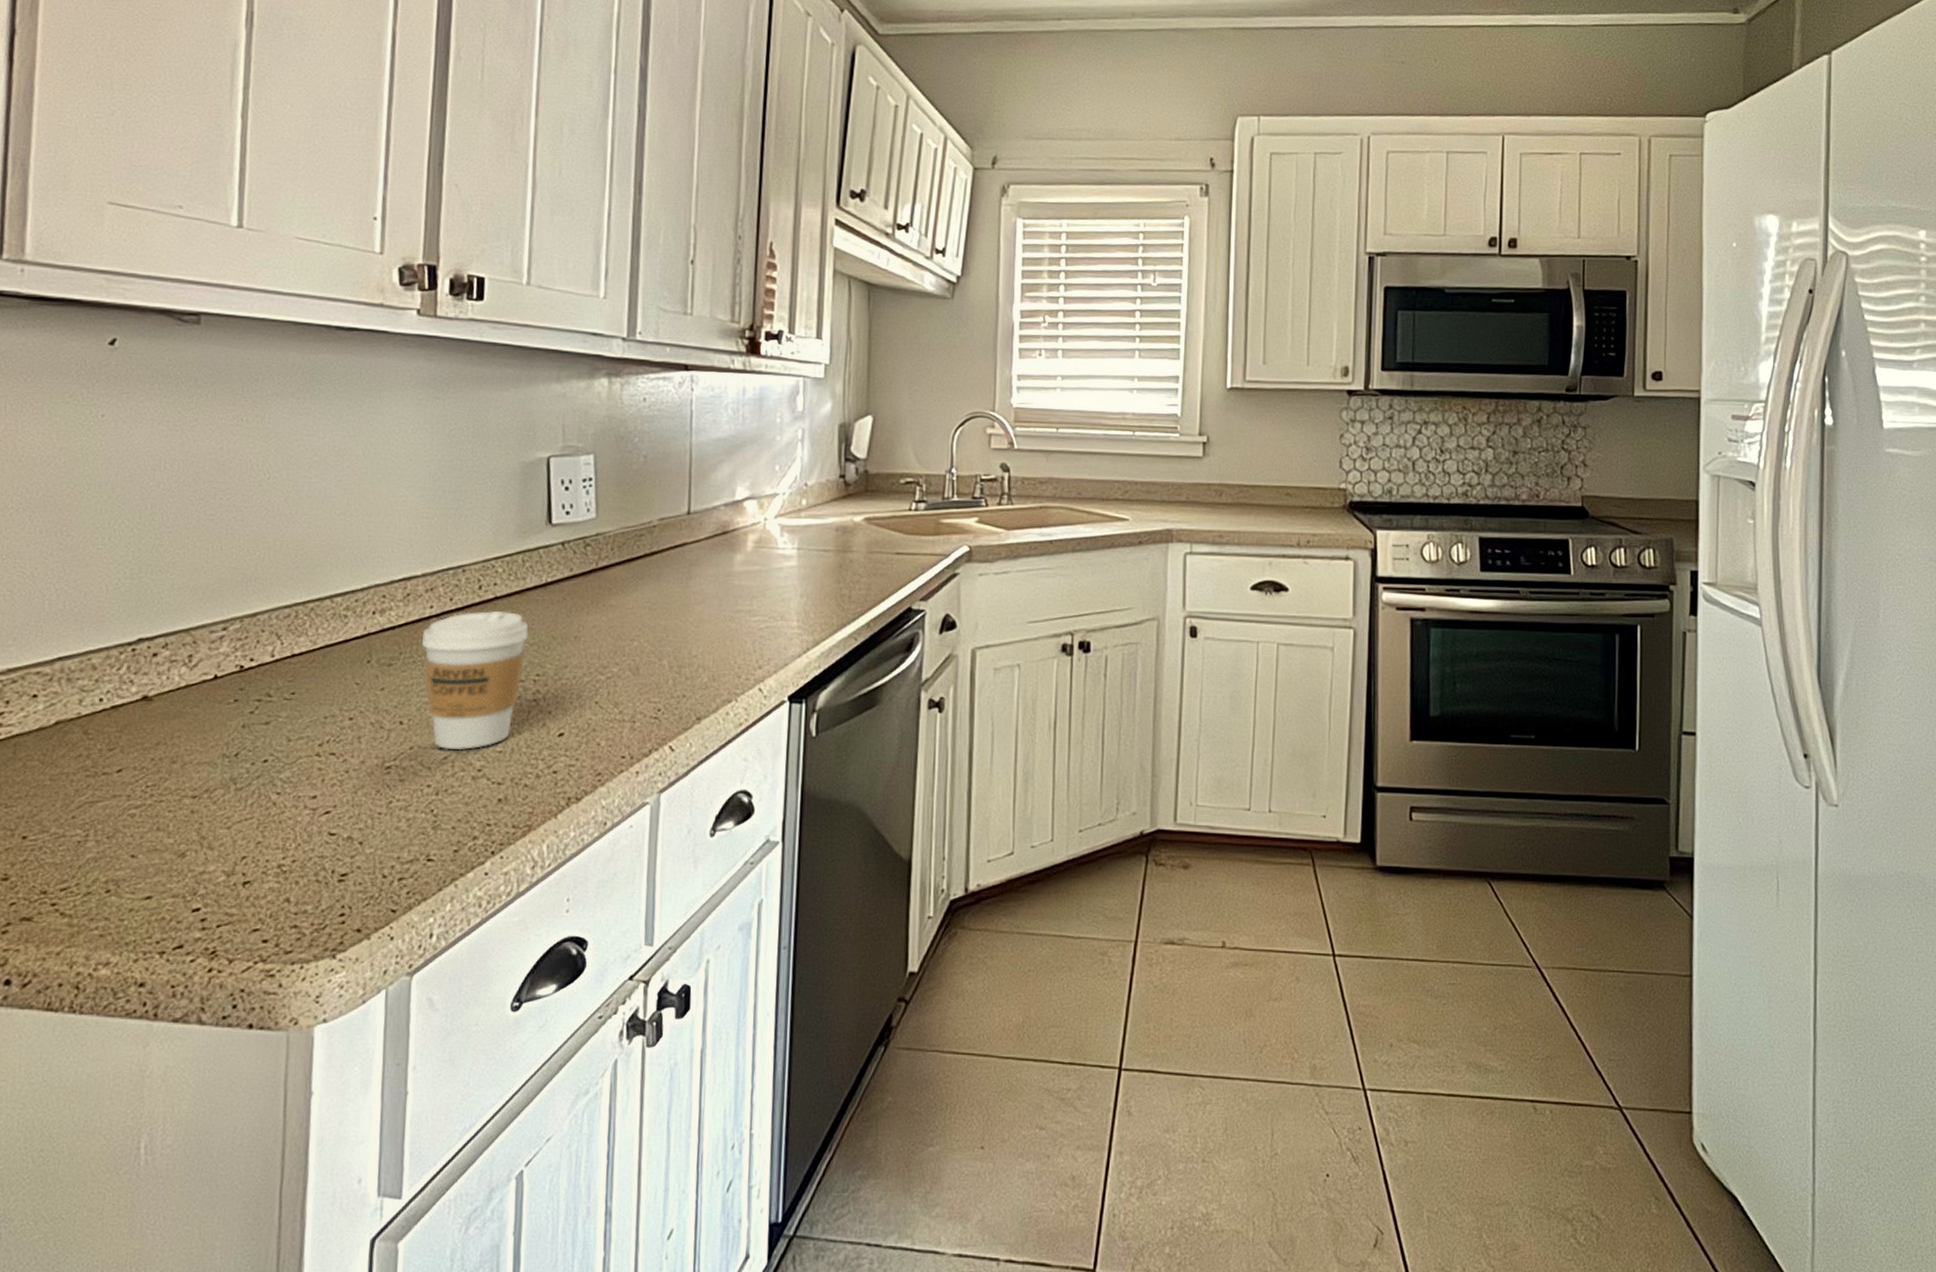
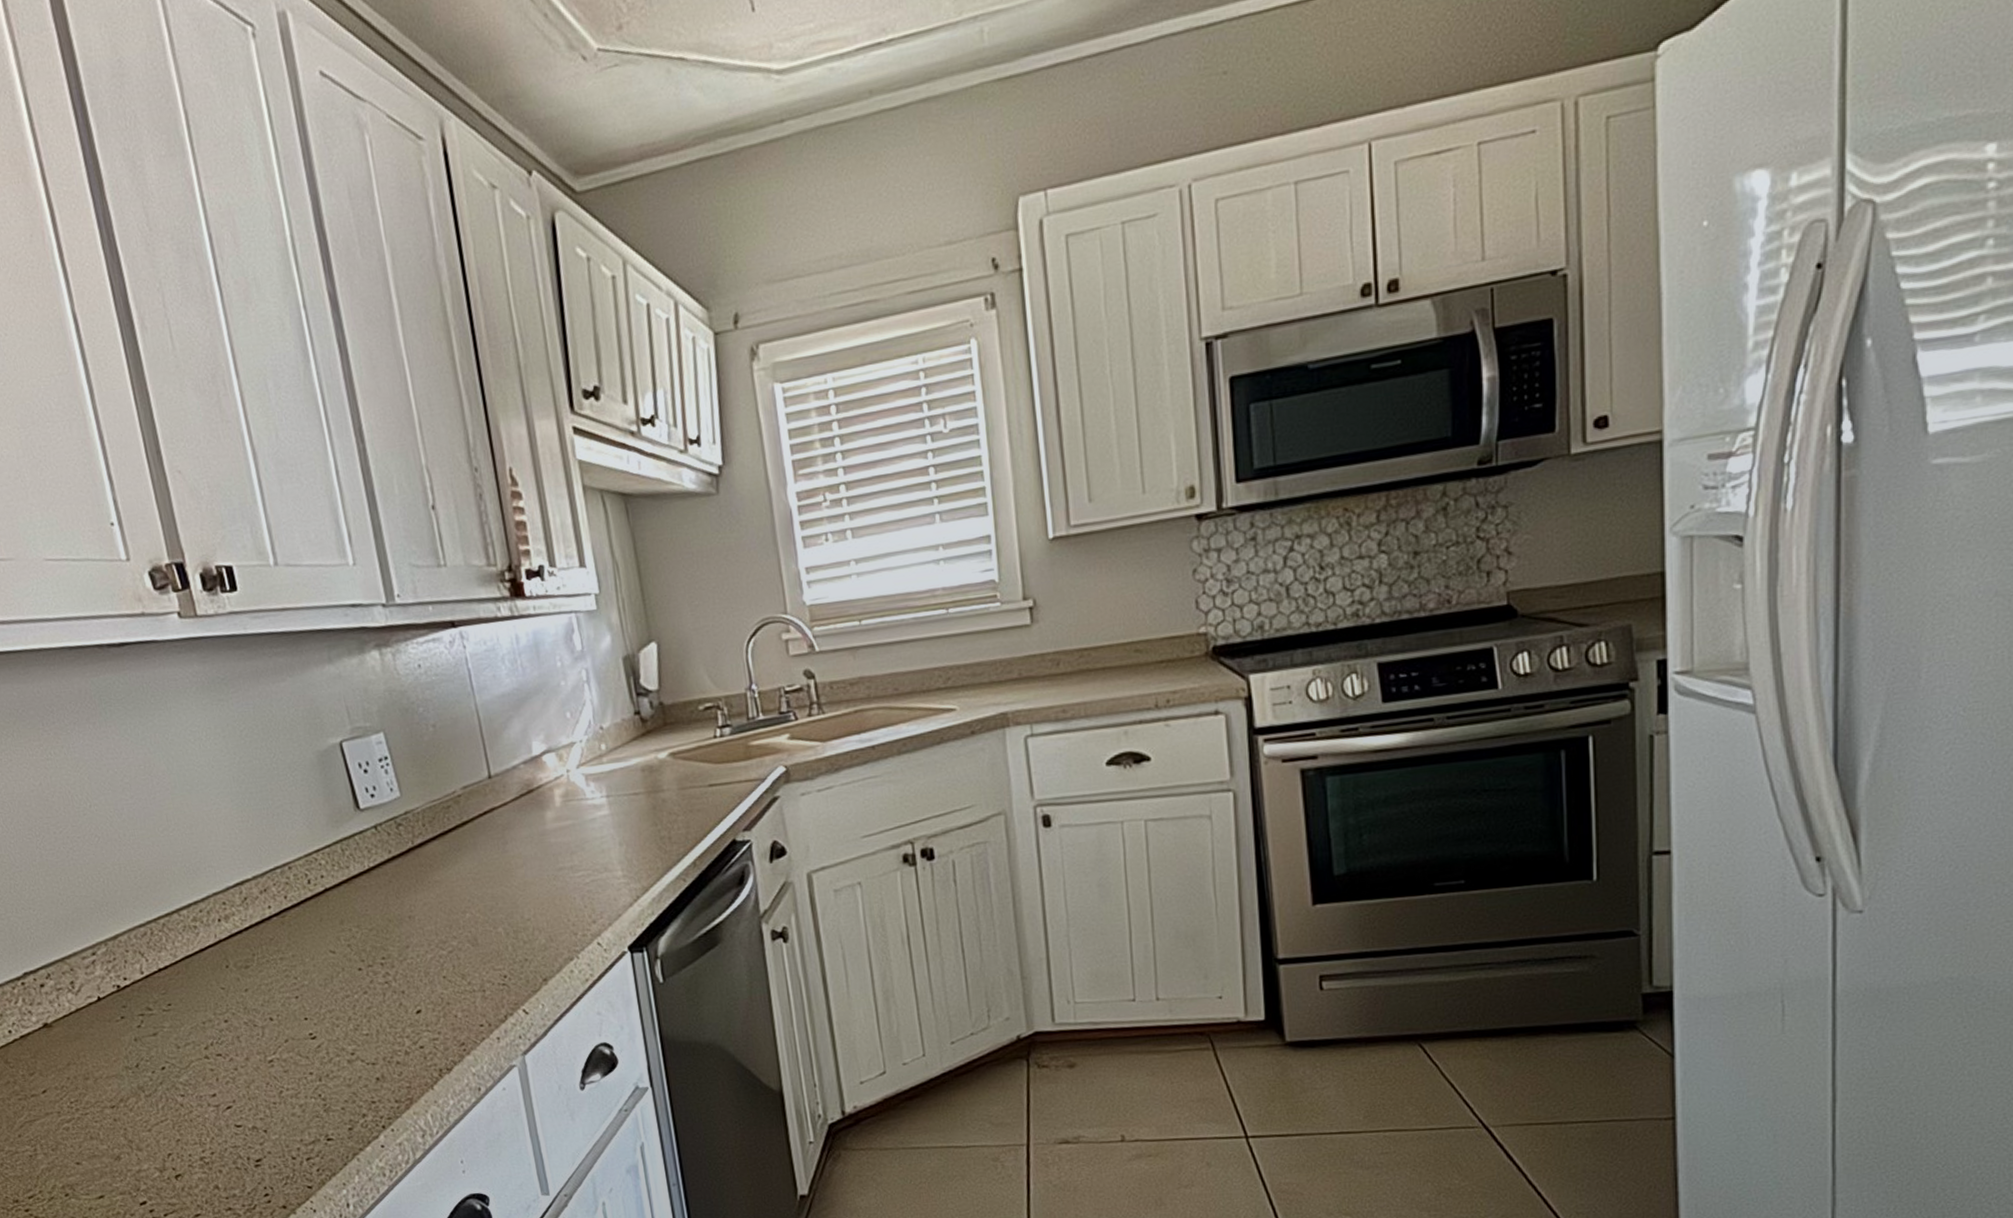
coffee cup: present [421,611,528,751] -> none [268,901,372,1039]

